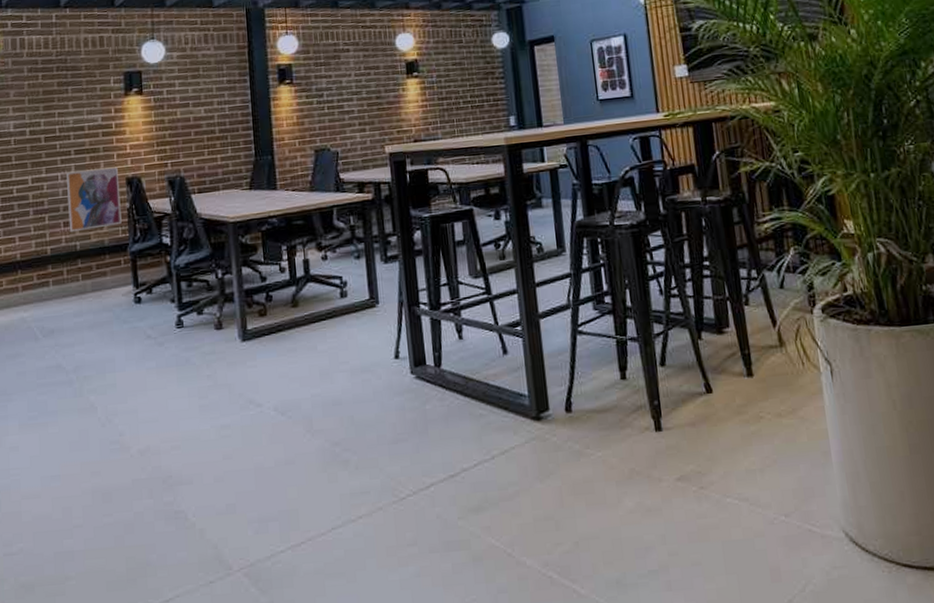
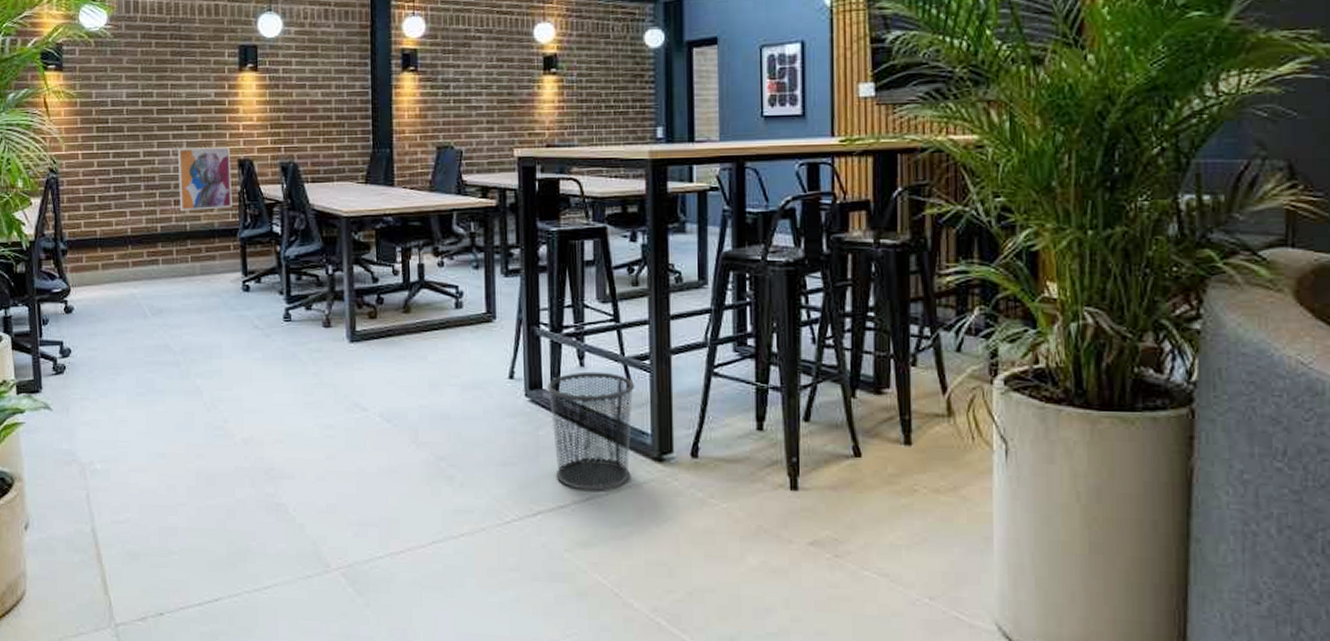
waste bin: none [430,342,513,457] -> present [546,371,634,491]

